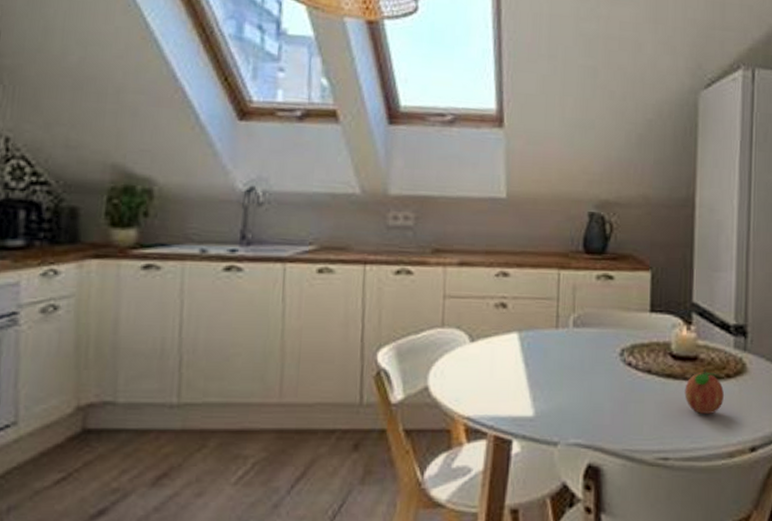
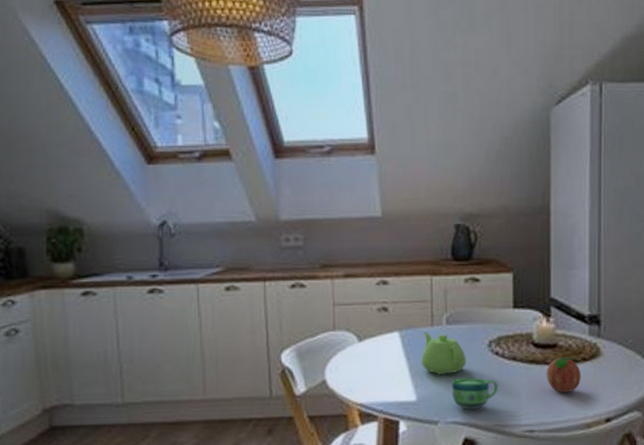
teapot: none [541,334,595,386] -> present [421,332,467,374]
cup: none [575,392,630,430] -> present [451,378,499,410]

